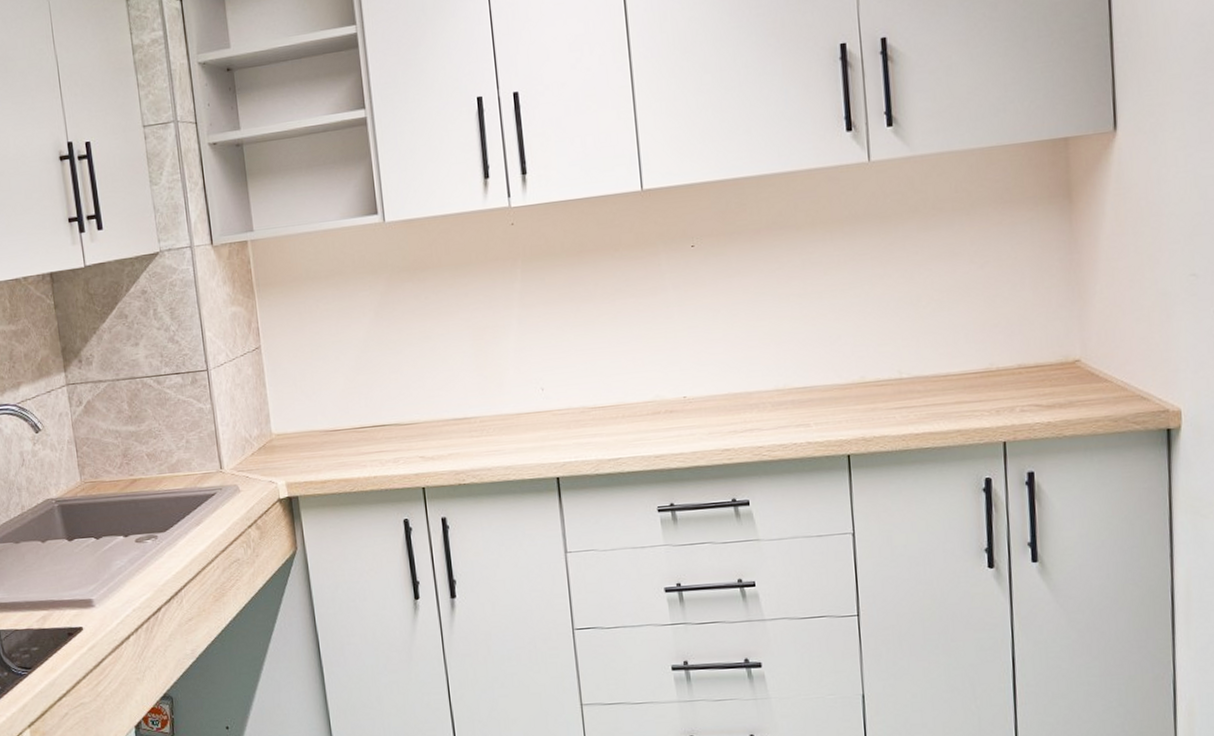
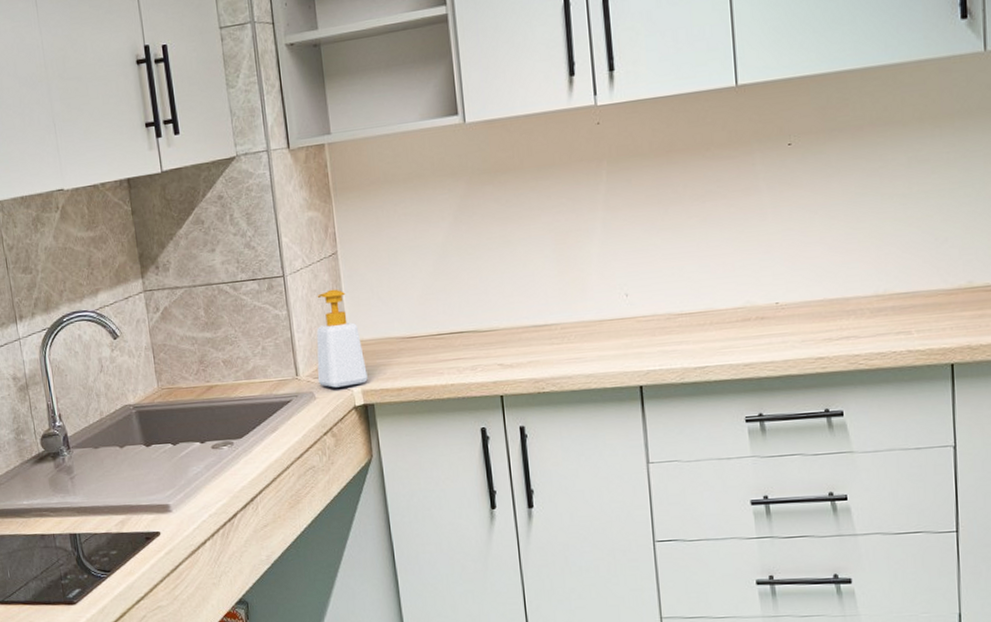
soap bottle: none [240,382,292,481] -> present [316,289,368,388]

